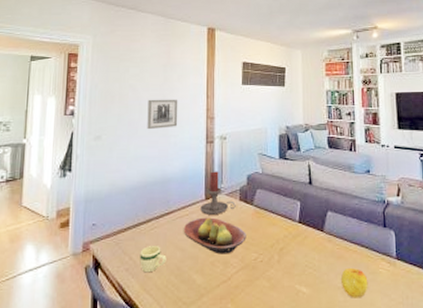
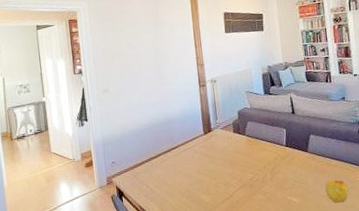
mug: present [139,246,166,273] -> none [154,175,178,197]
wall art: present [147,99,178,130] -> none [144,51,173,80]
fruit bowl: present [183,217,247,254] -> none [188,148,243,178]
candle holder: present [200,171,236,215] -> none [200,110,231,147]

